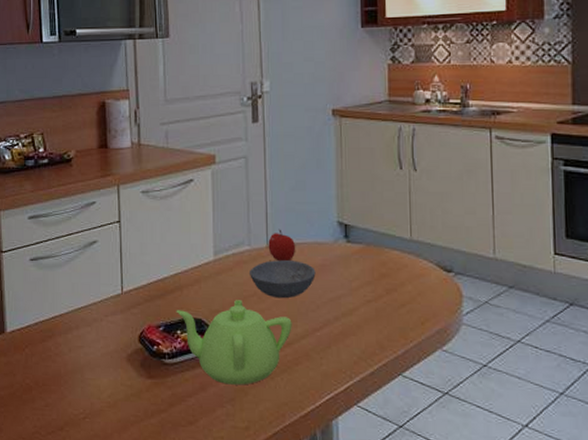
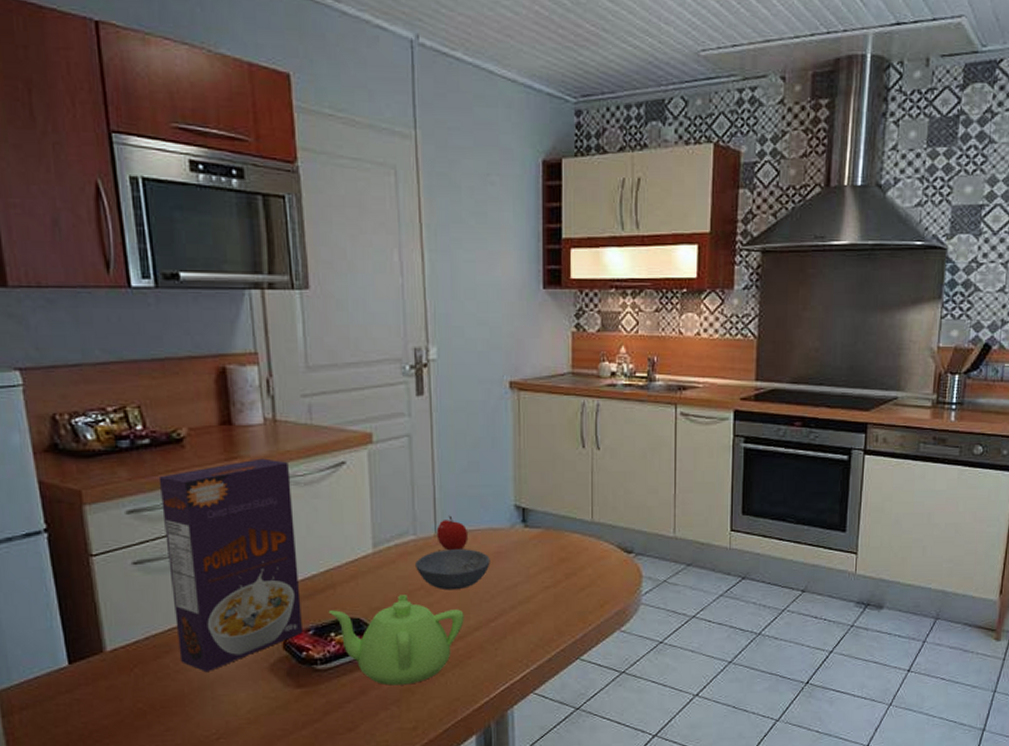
cereal box: none [52,176,154,358] -> present [158,458,302,673]

